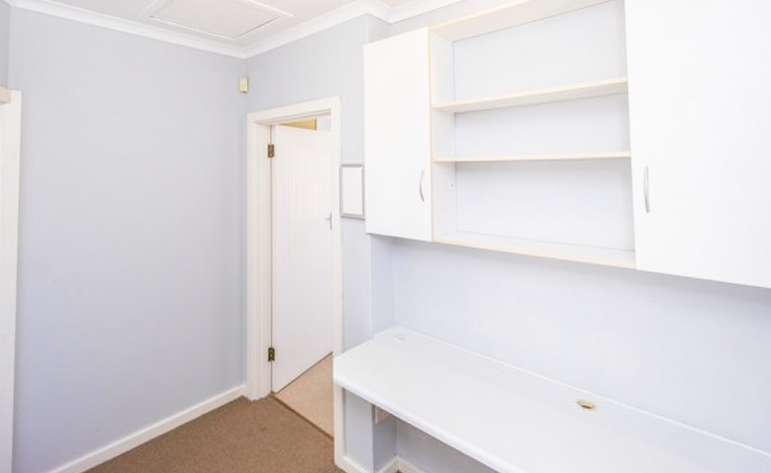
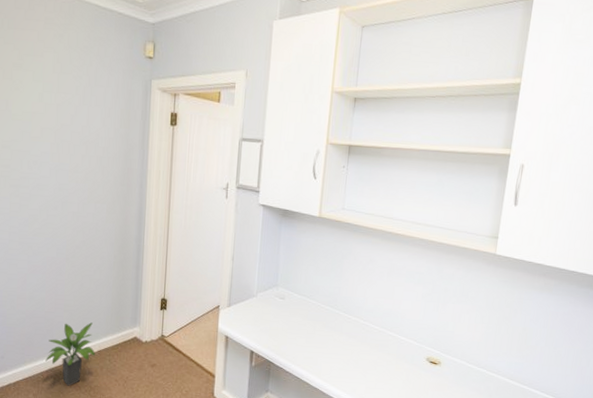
potted plant: none [145,381,199,461] -> present [45,322,95,386]

